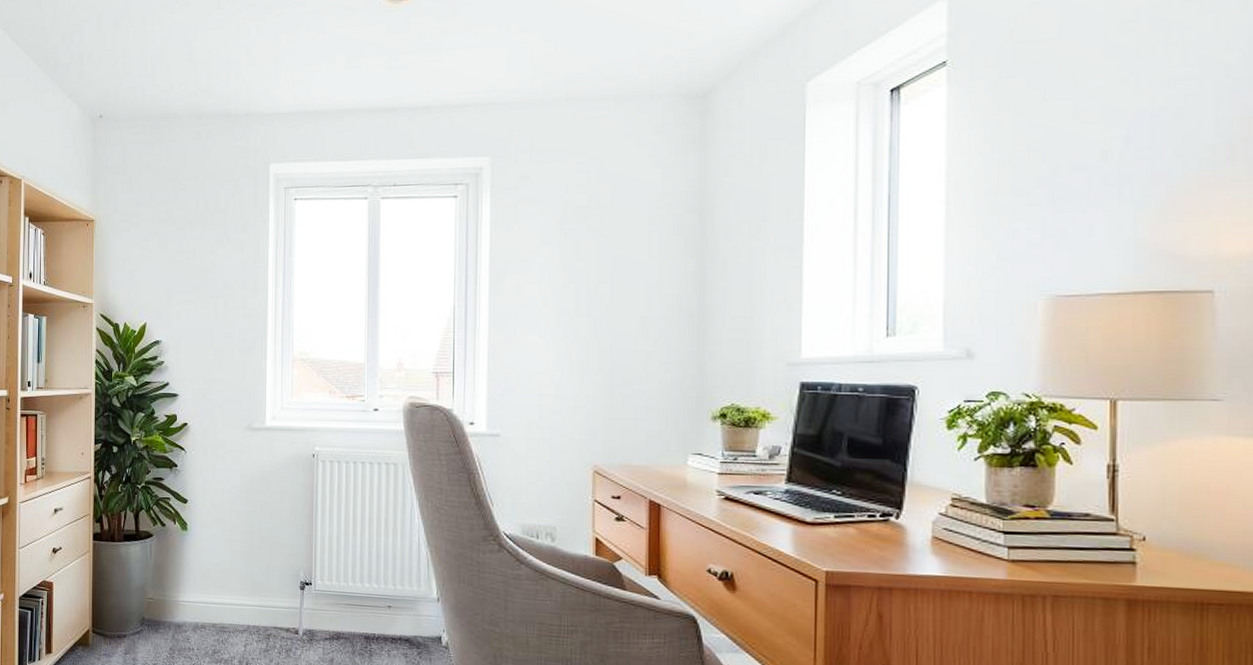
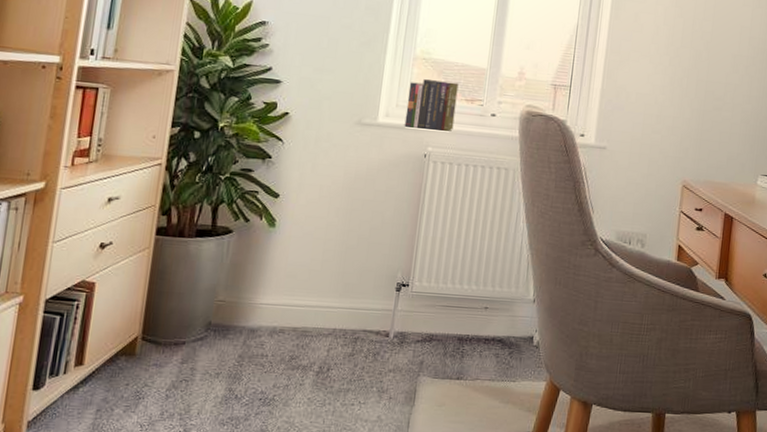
books: none [291,380,338,429] -> present [404,79,459,131]

